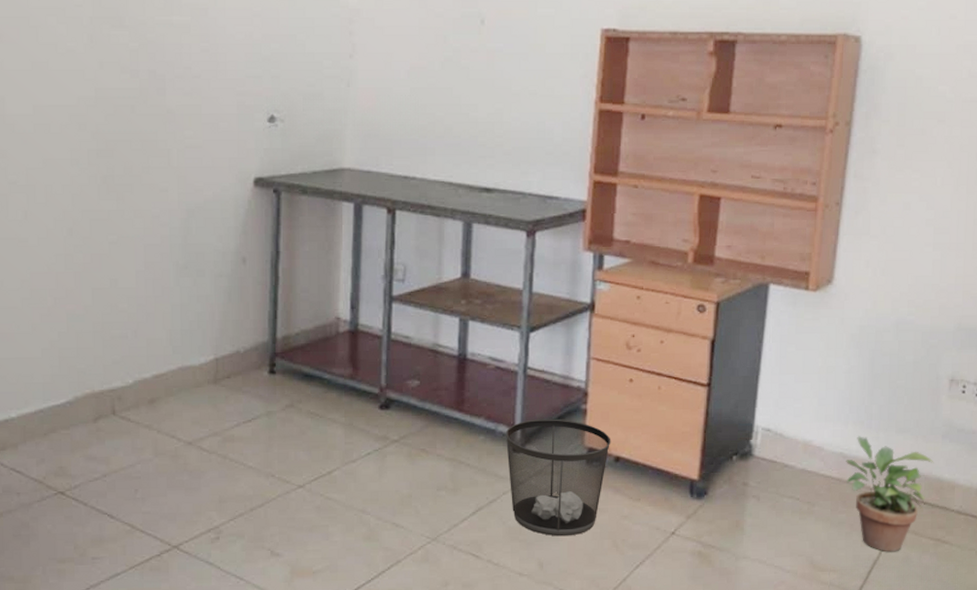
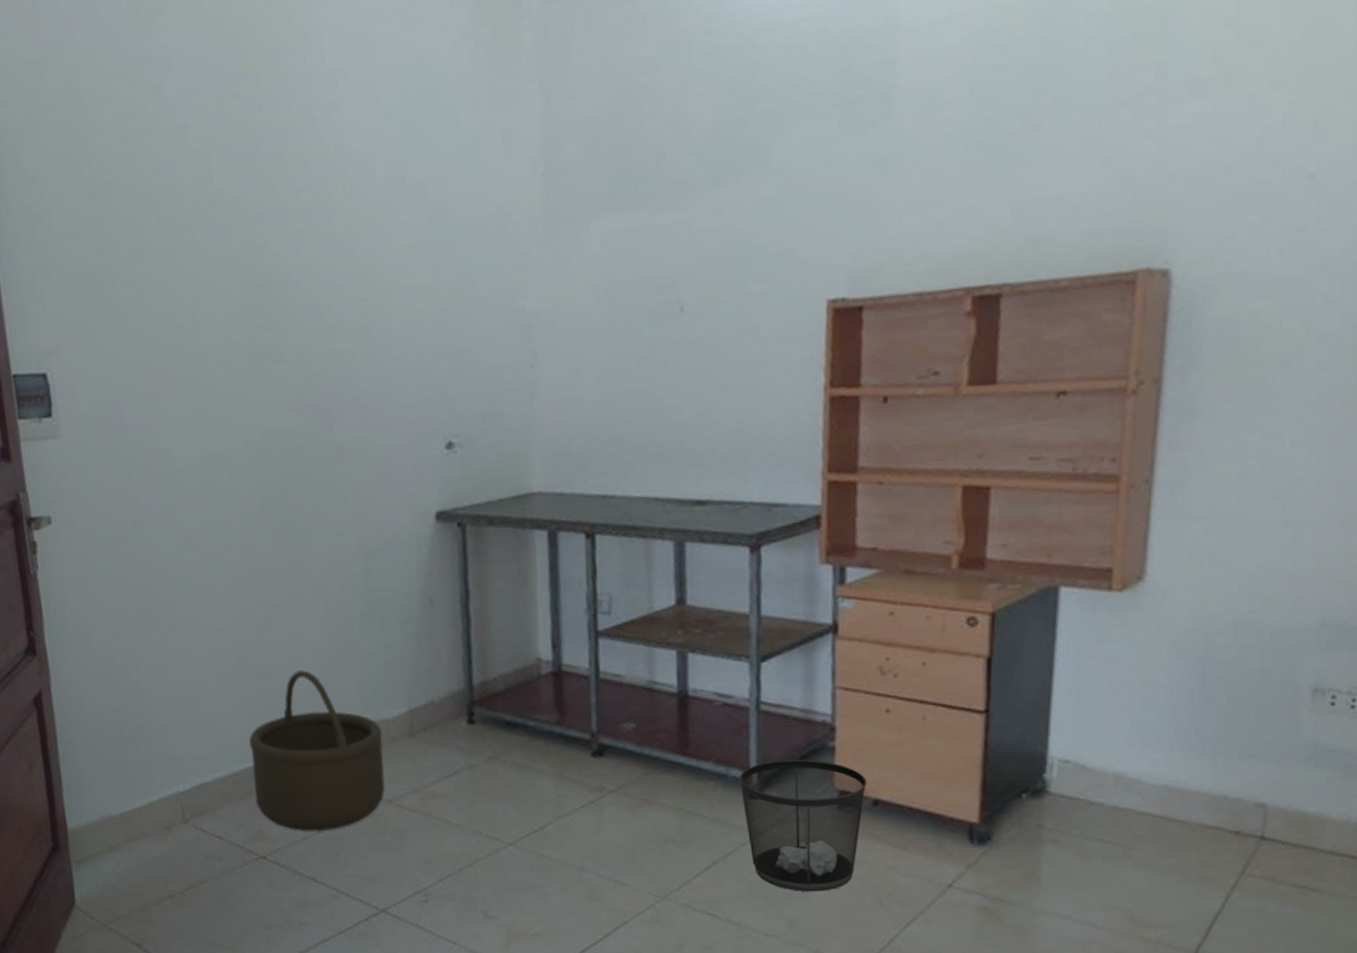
basket: none [57,314,188,469] -> present [248,669,385,831]
potted plant: present [846,436,934,552] -> none [1172,764,1294,903]

